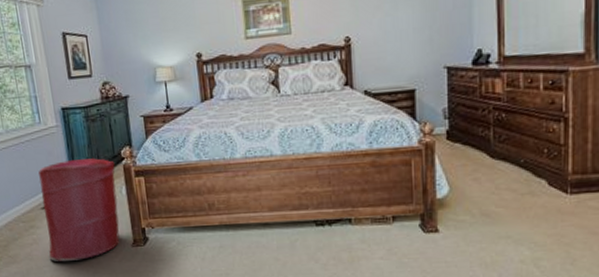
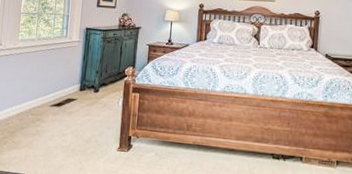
laundry hamper: present [38,158,120,262] -> none [47,70,118,155]

